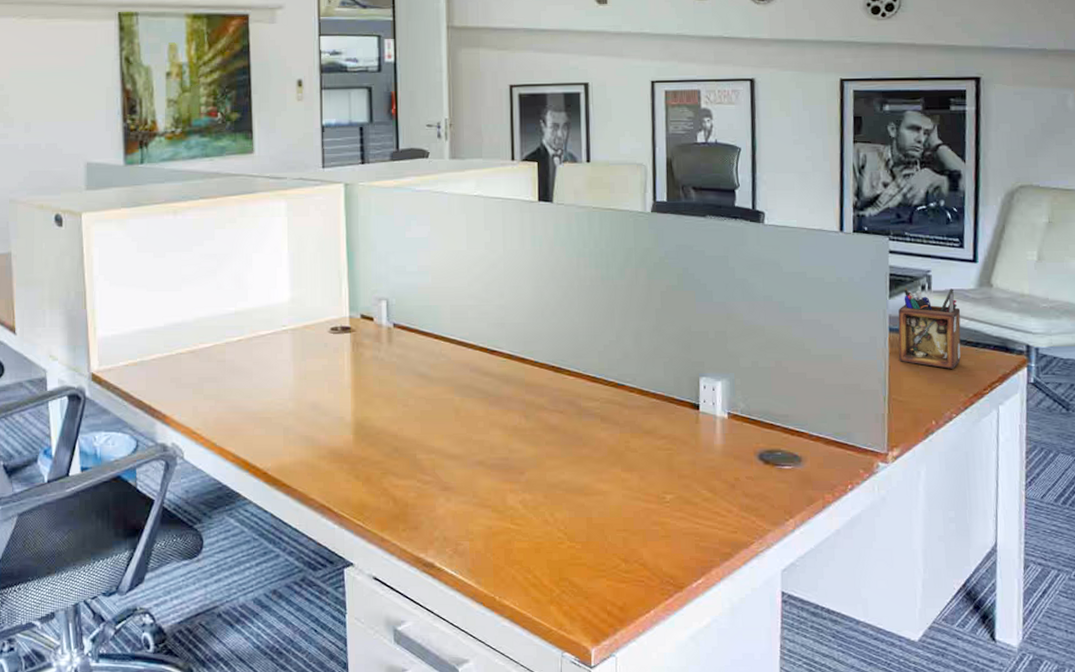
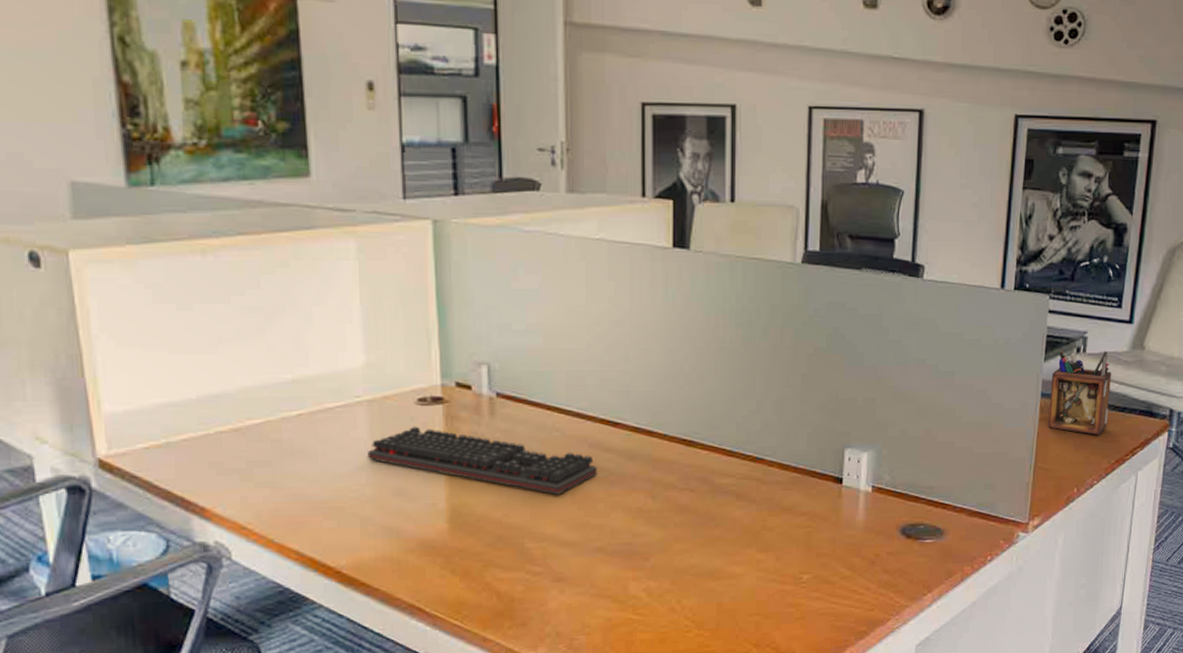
keyboard: none [291,351,478,412] -> present [368,426,598,495]

